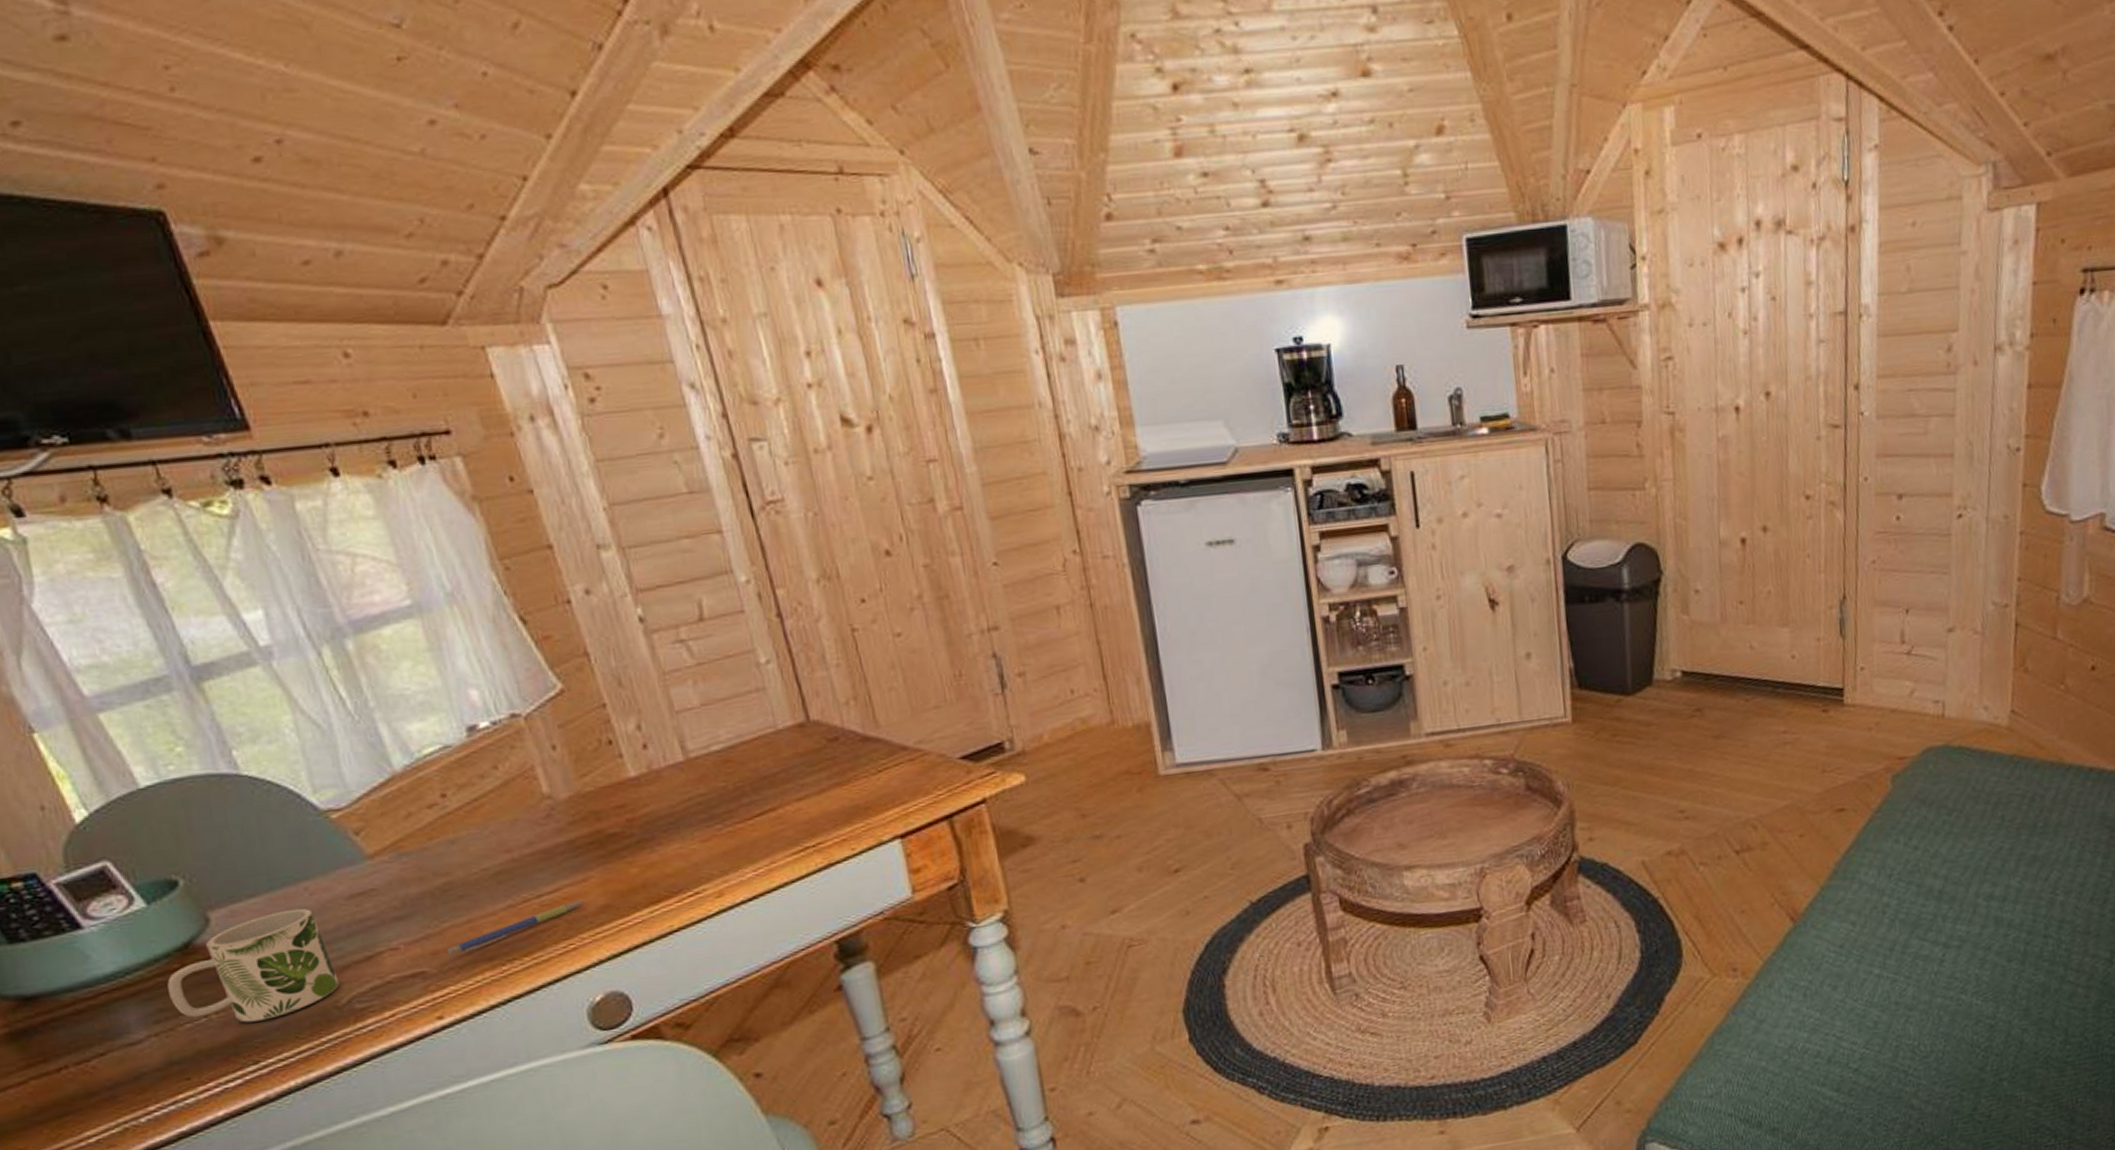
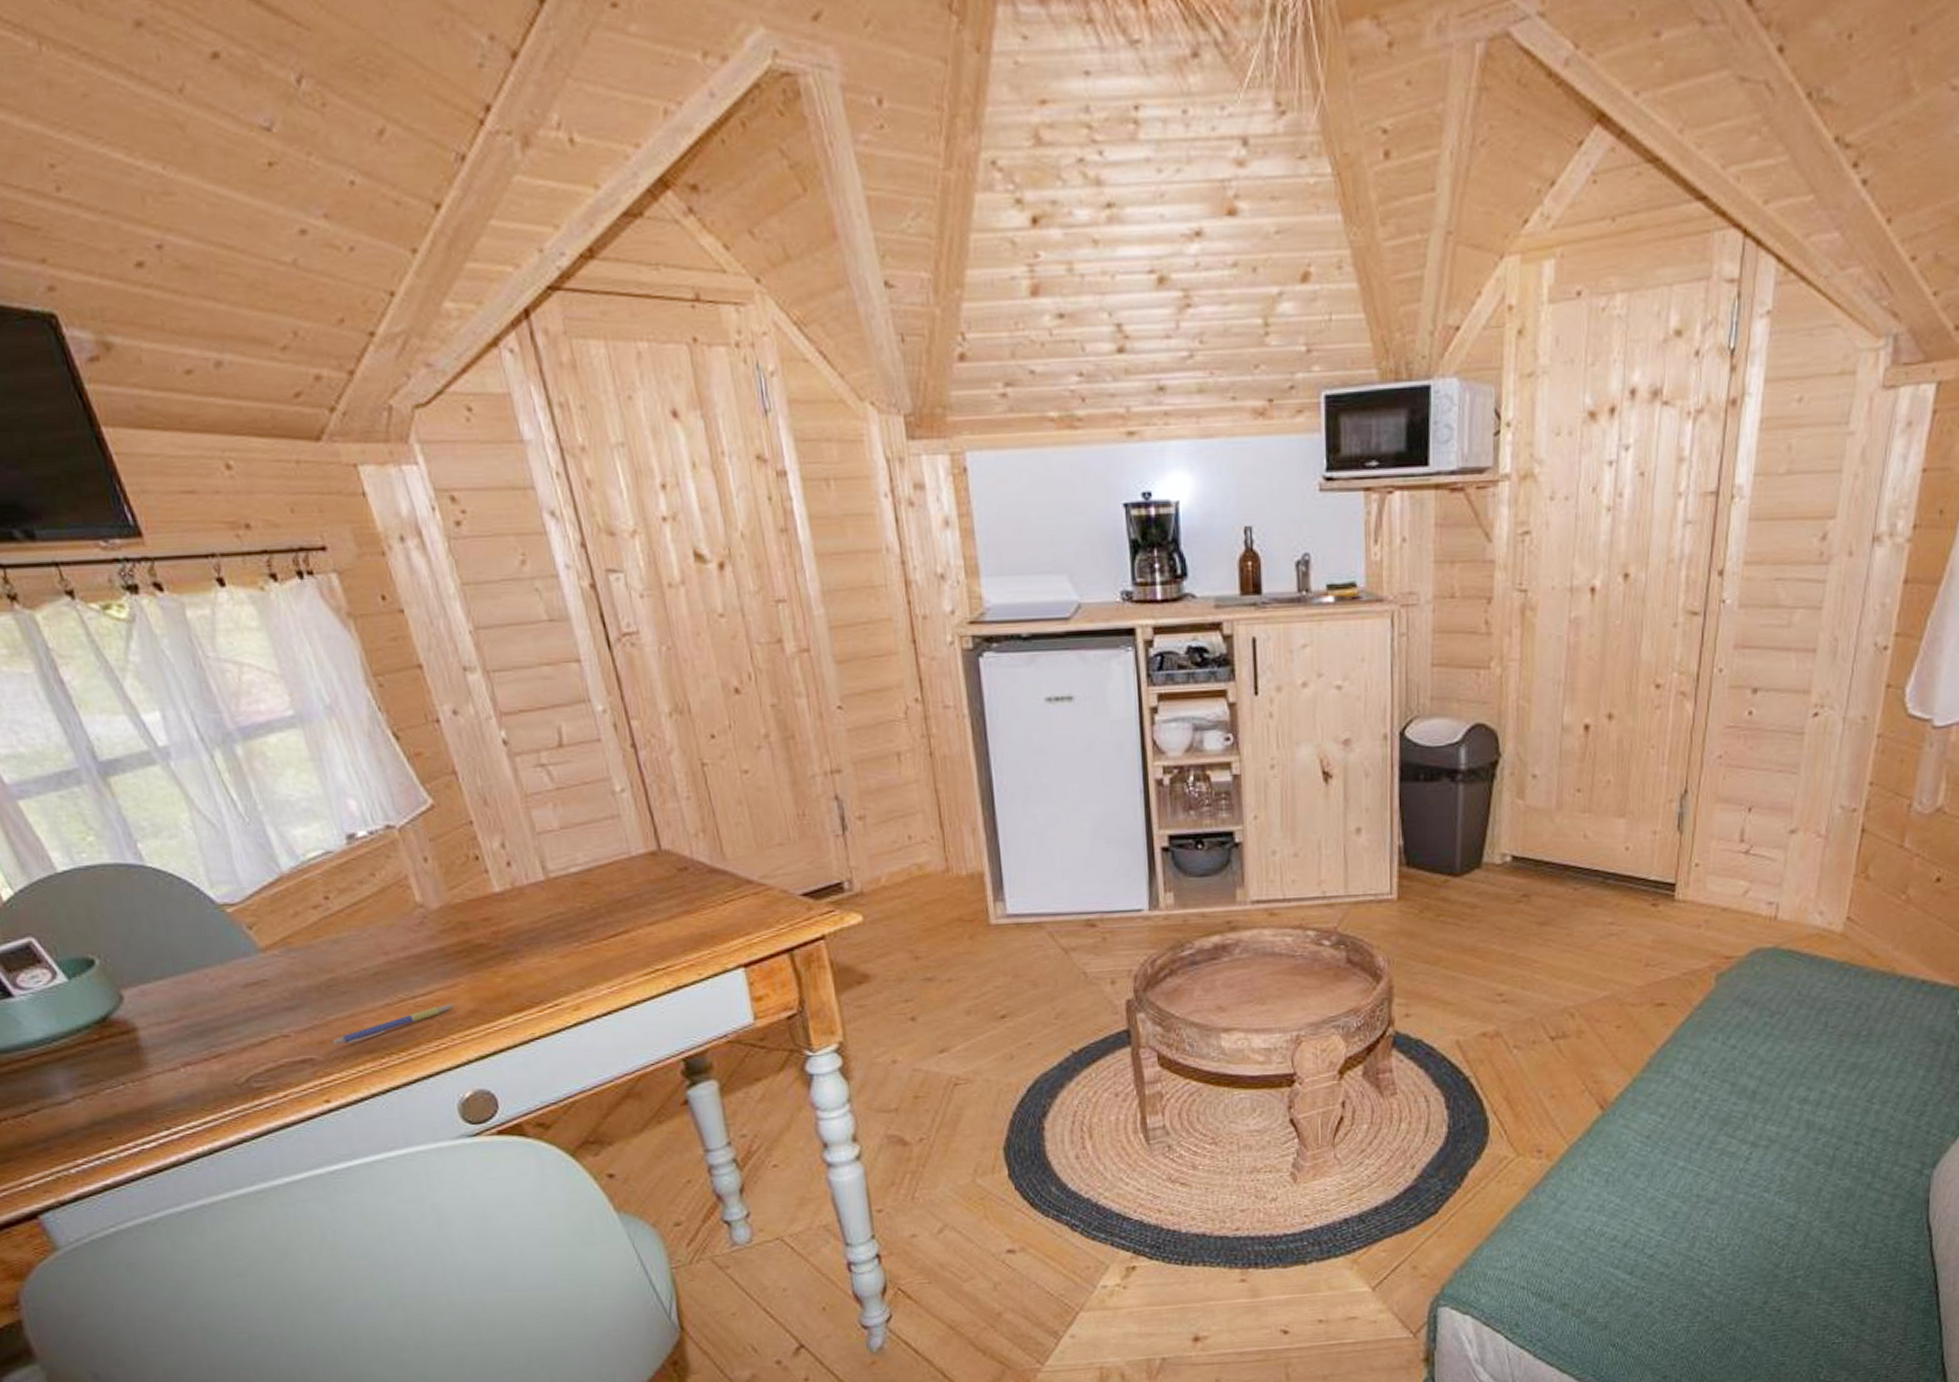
mug: present [167,908,340,1023] -> none [88,992,239,1092]

